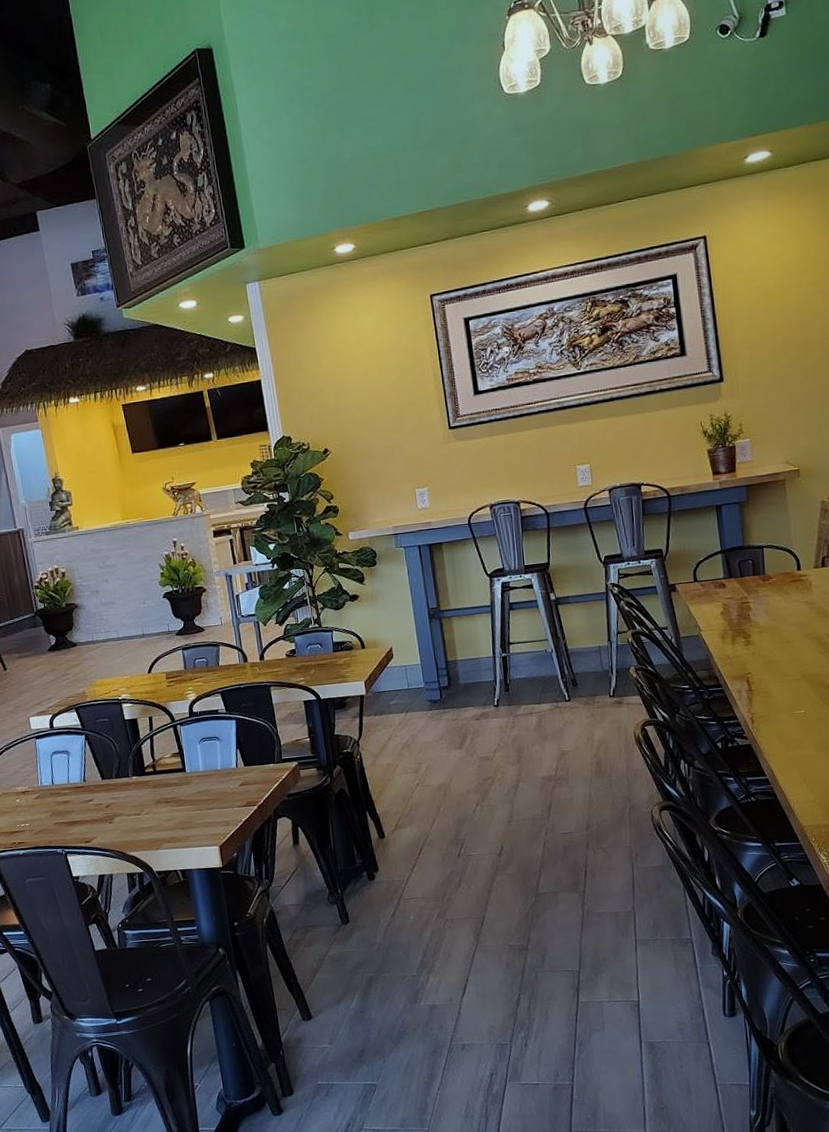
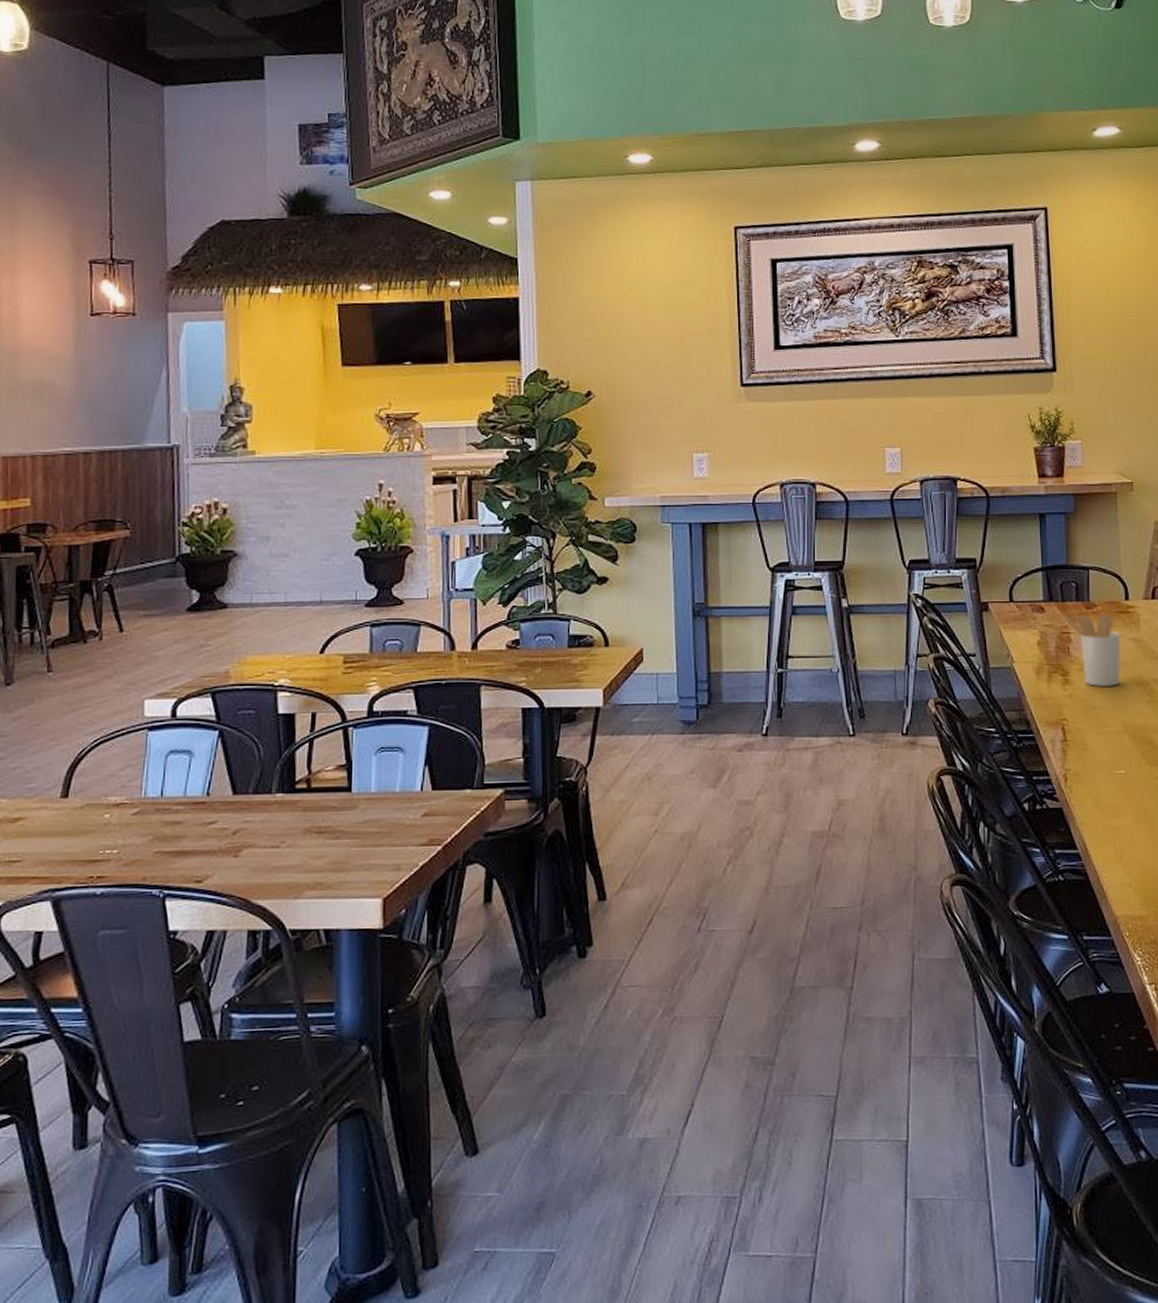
utensil holder: none [742,583,797,644] -> present [1063,613,1121,686]

